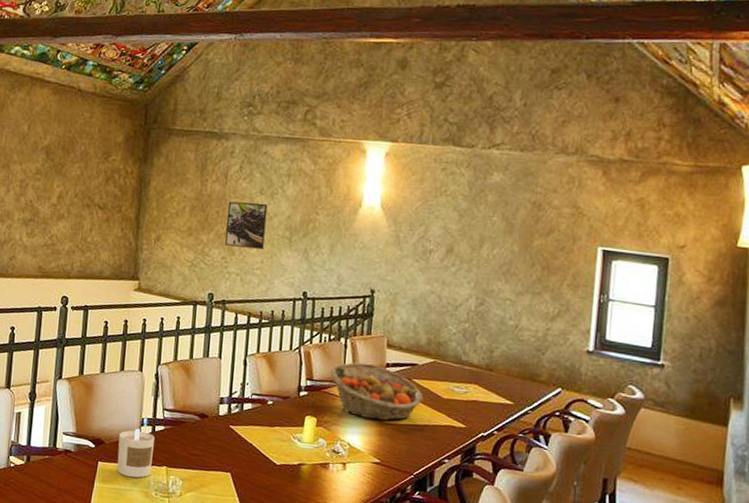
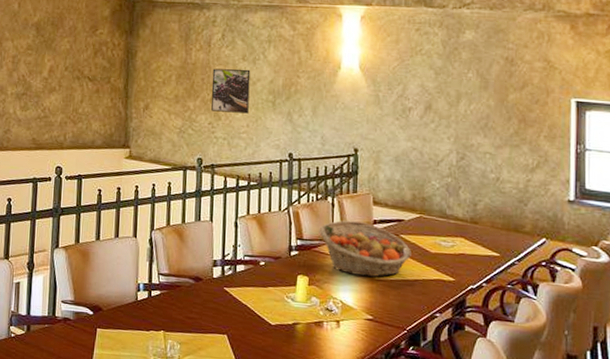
candle: present [117,428,155,478] -> none [115,293,151,344]

